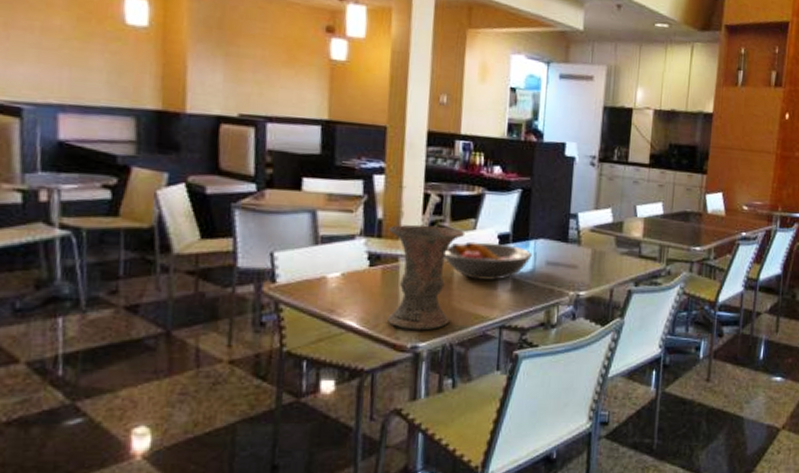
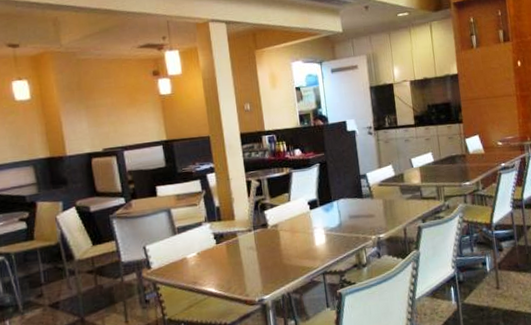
vase: present [388,224,466,331] -> none [225,203,284,288]
fruit bowl: present [444,241,532,281] -> none [270,207,337,240]

